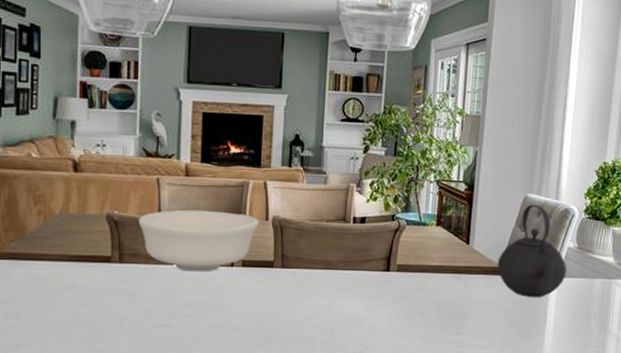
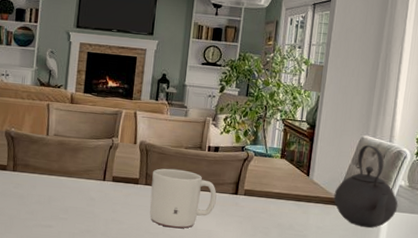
bowl: present [139,209,260,272] -> none [30,130,129,184]
mug: none [288,246,366,316] -> present [150,168,217,229]

